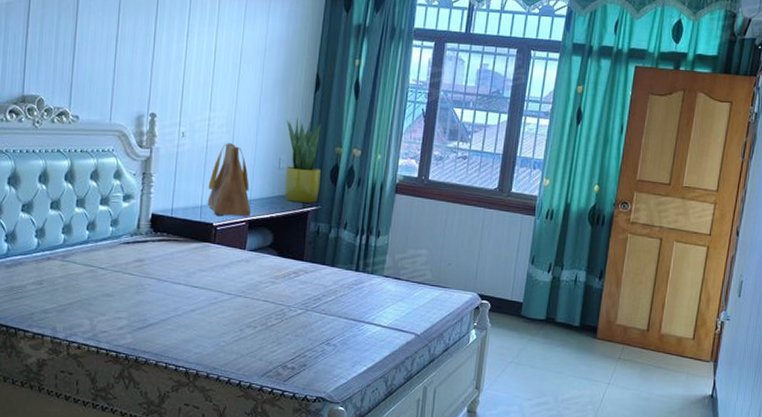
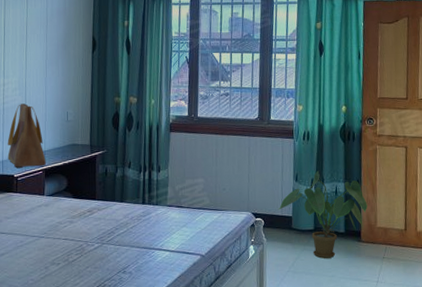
planter: present [284,117,321,204] -> none [70,75,104,149]
house plant: none [508,254,609,353] -> present [278,170,367,259]

